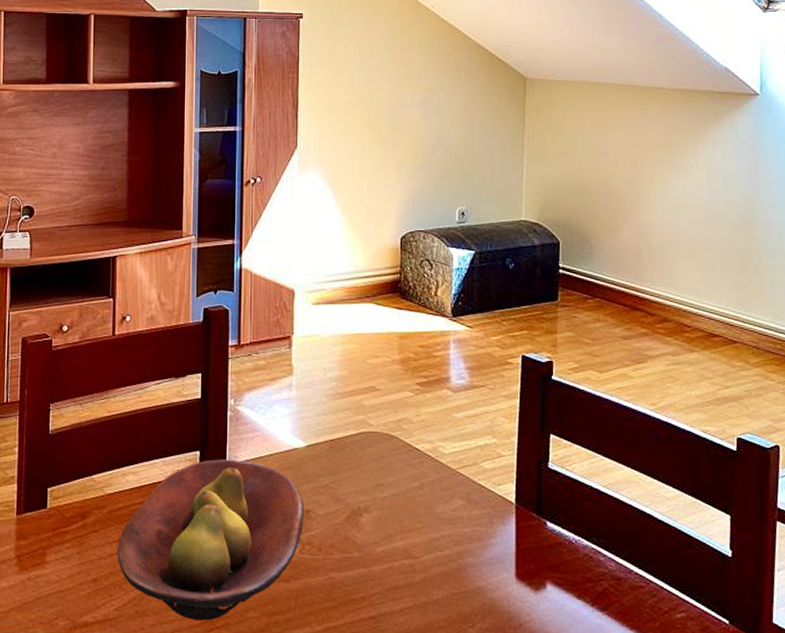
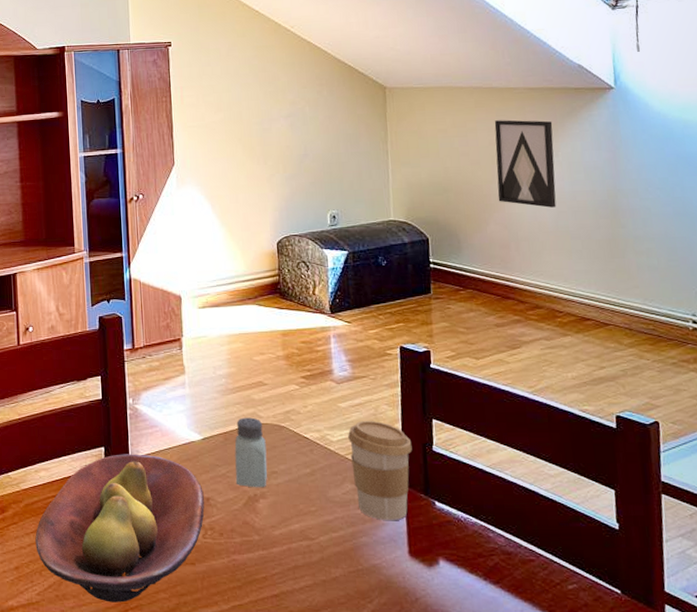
saltshaker: none [339,424,374,501] -> present [234,417,268,488]
coffee cup: none [461,432,527,540] -> present [348,420,413,520]
wall art: none [634,121,695,216] -> present [494,120,557,208]

